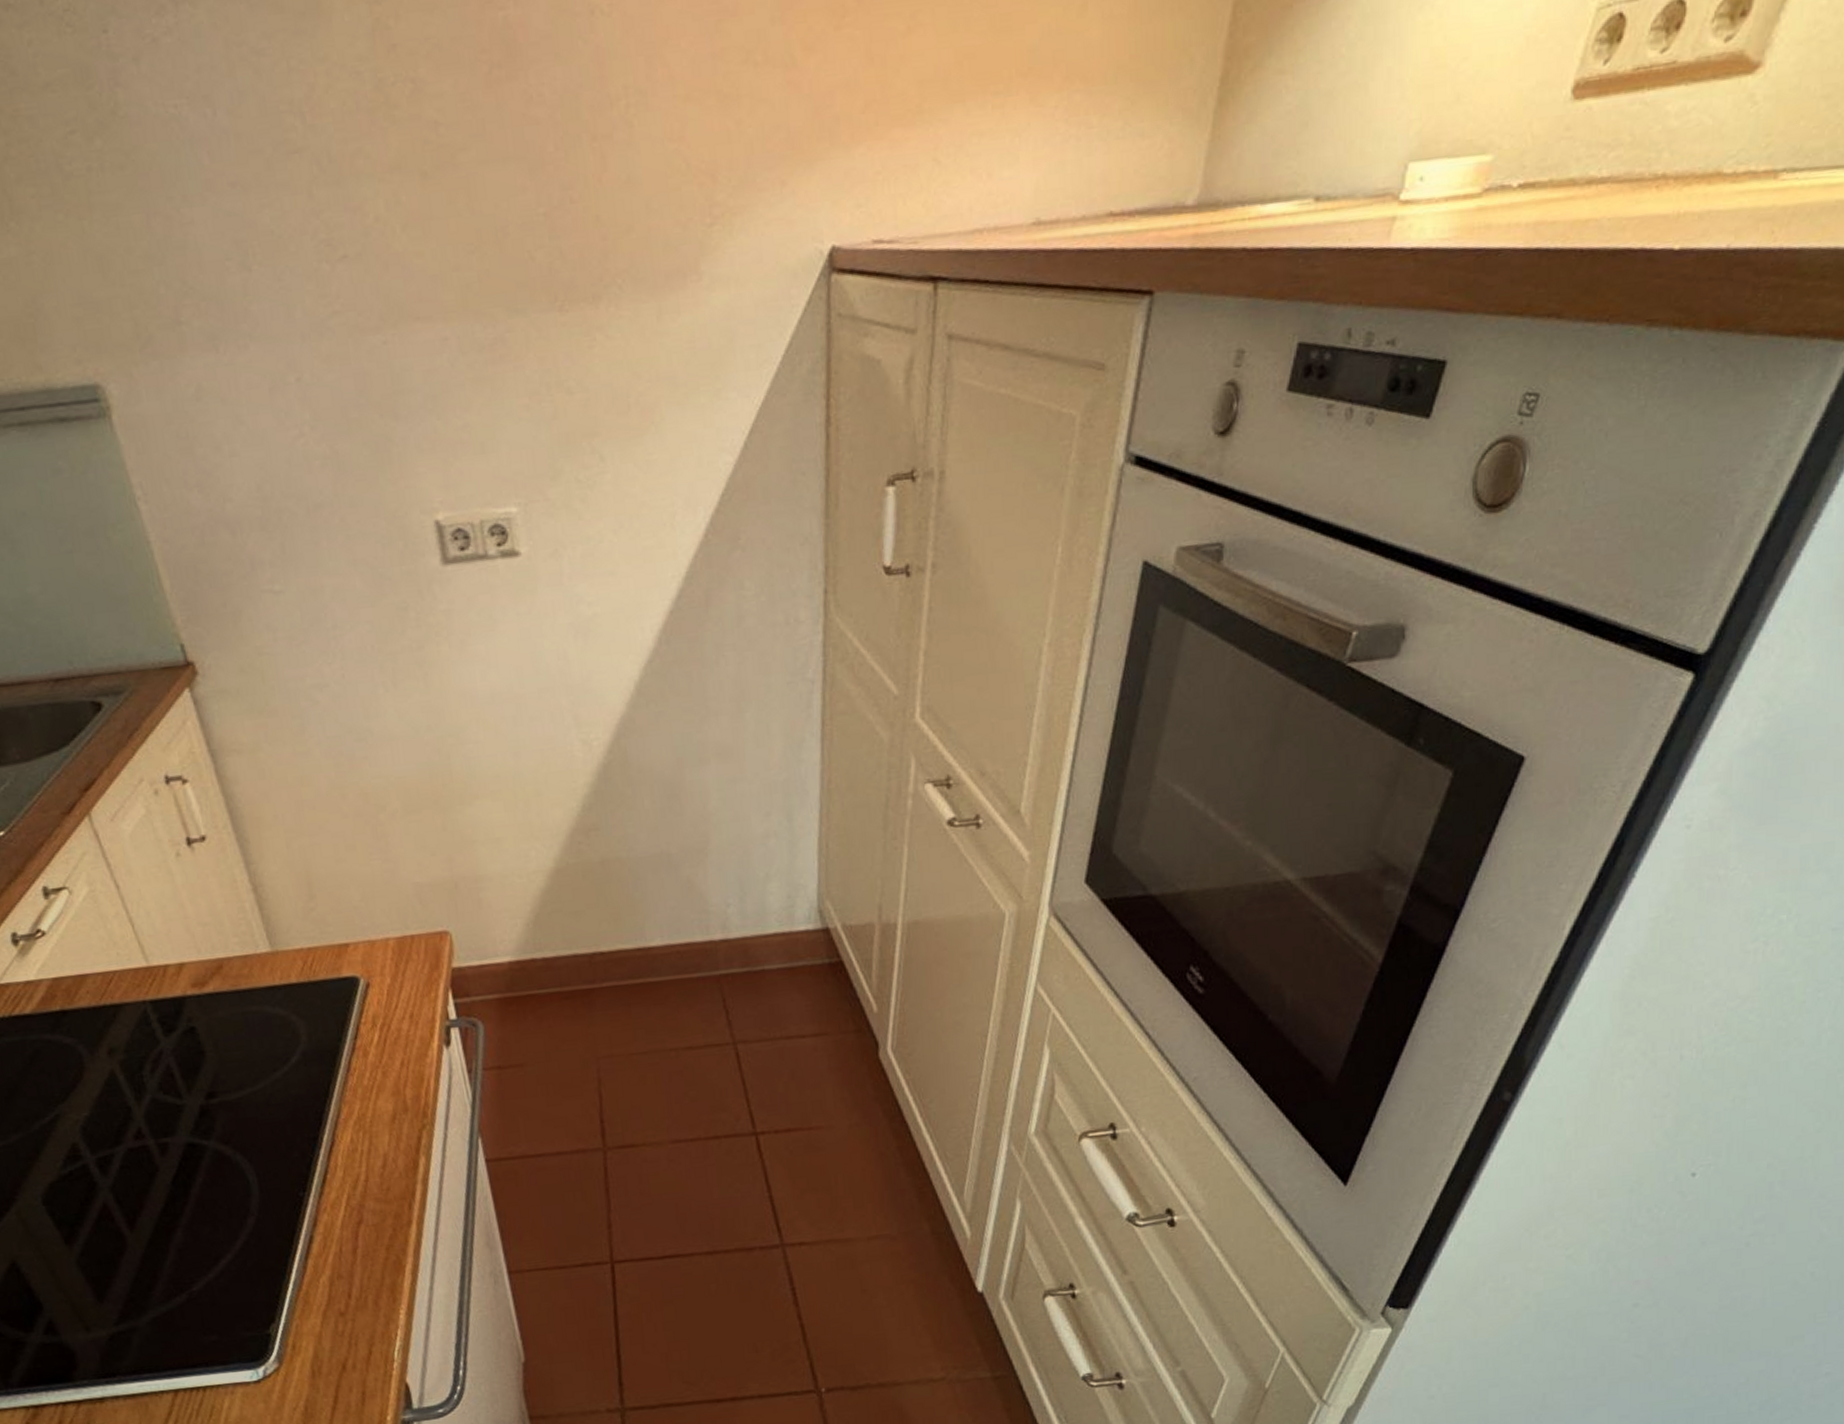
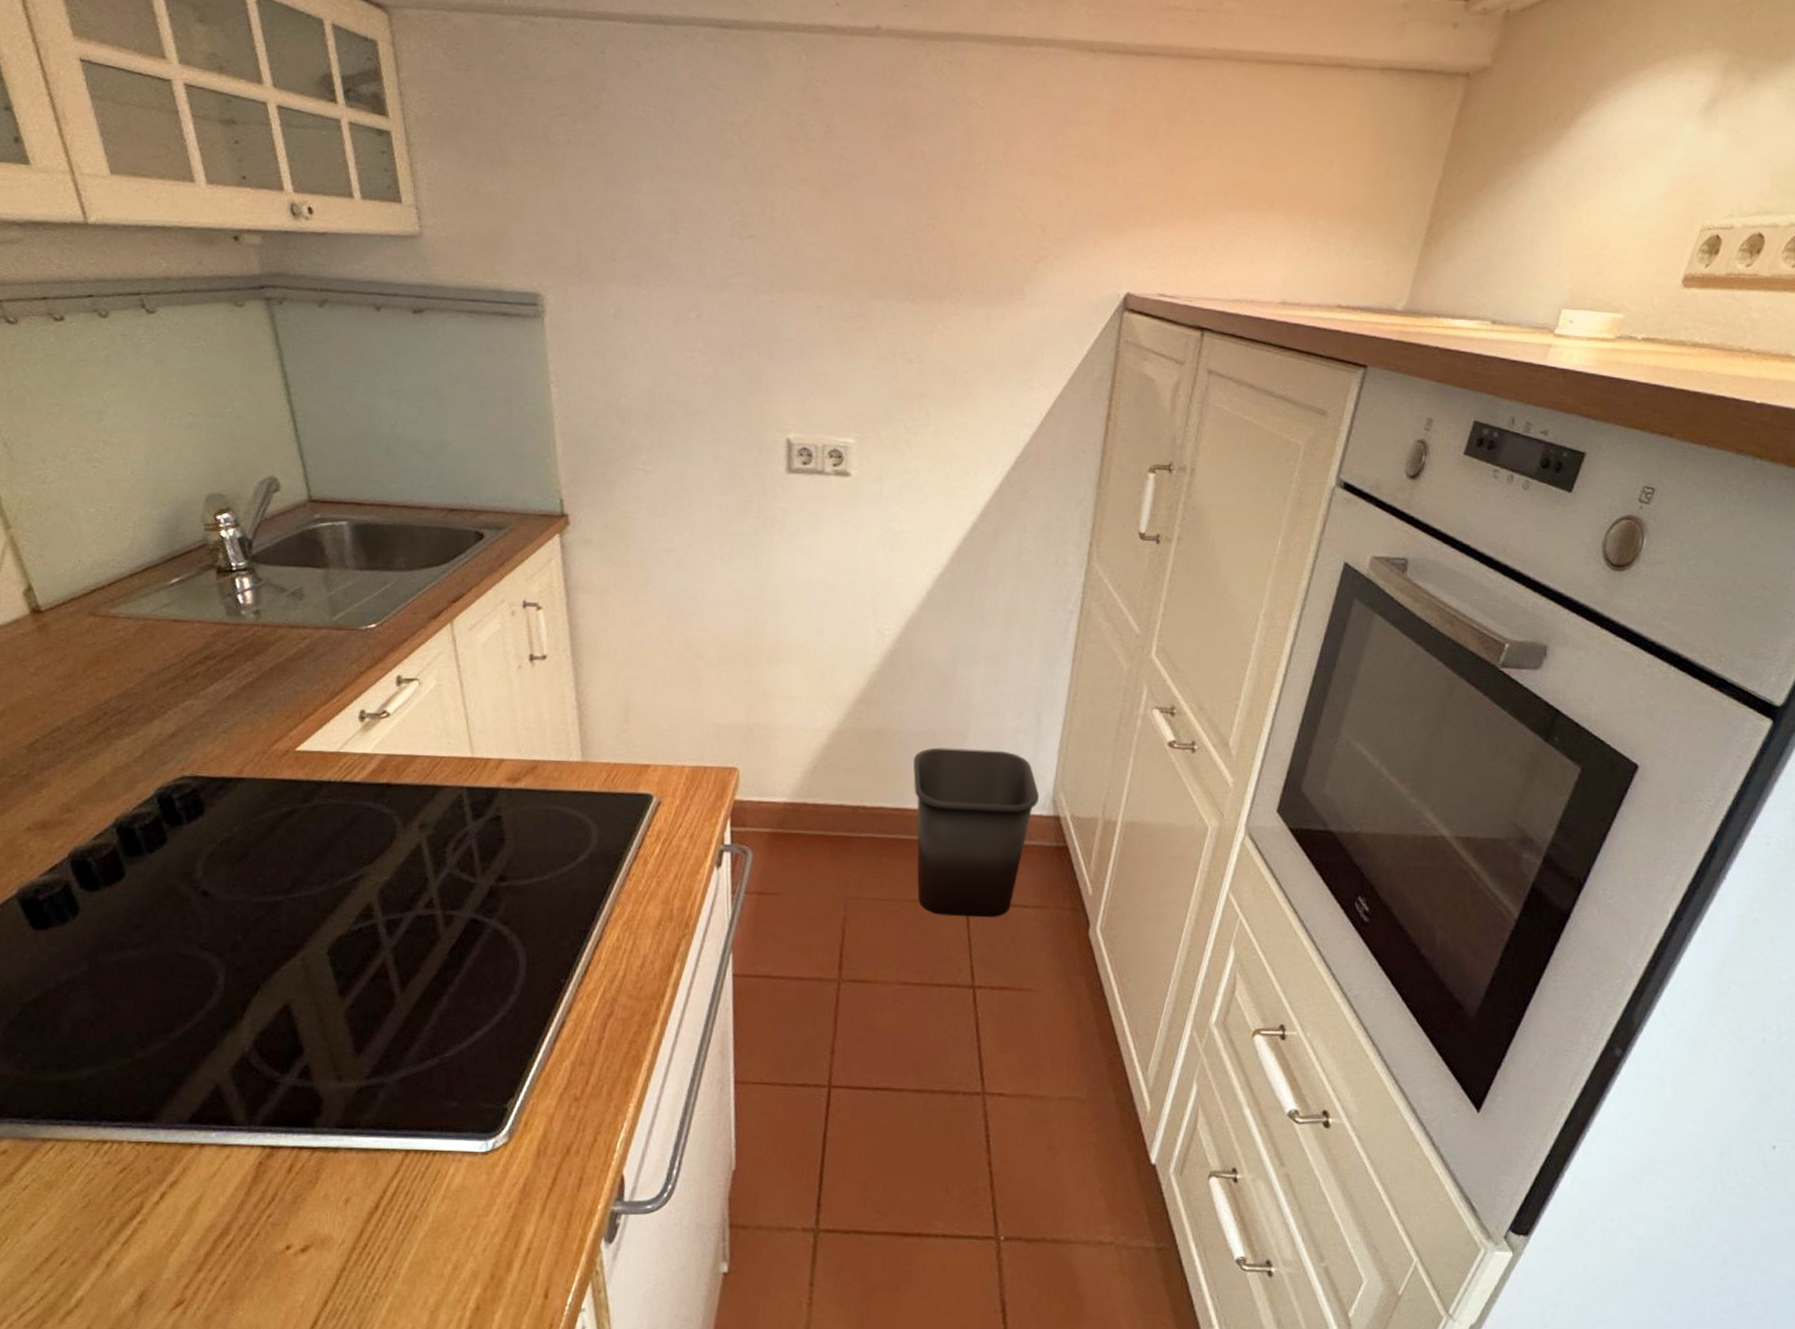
waste bin: none [649,862,803,1061] -> present [913,747,1040,917]

